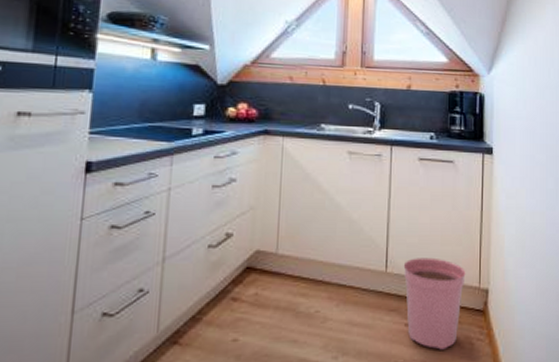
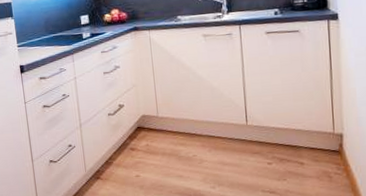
plant pot: present [403,257,466,350] -> none [261,111,320,182]

